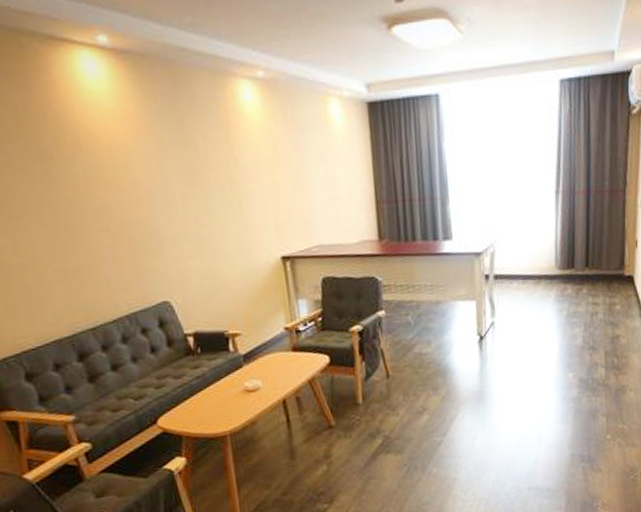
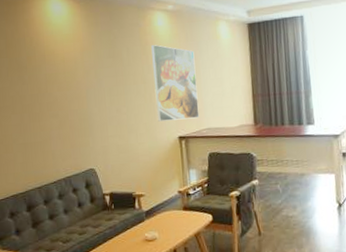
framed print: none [237,128,308,237] -> present [151,45,200,122]

